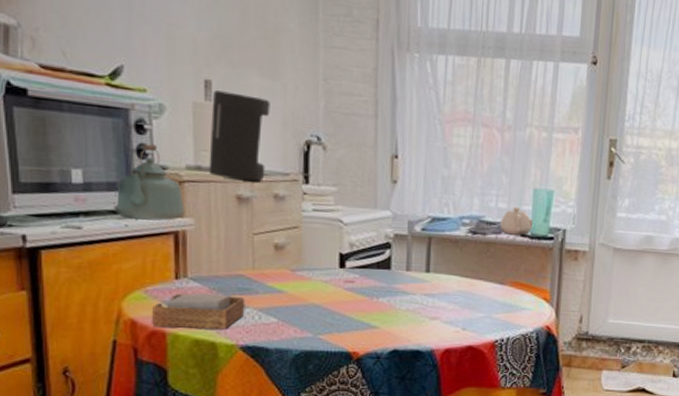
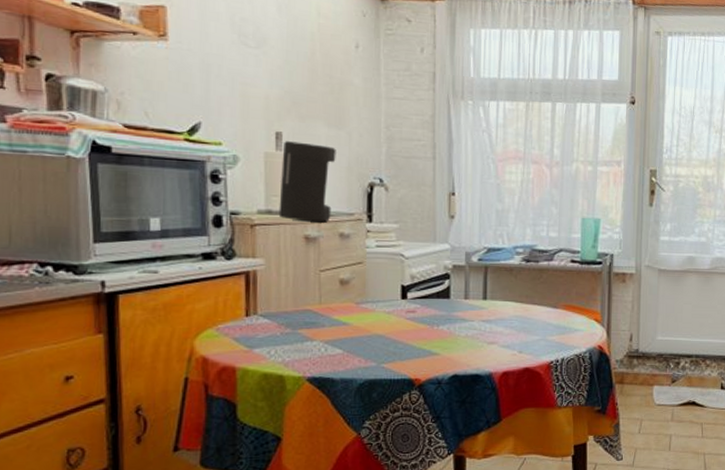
kettle: present [113,143,185,221] -> none [188,191,256,263]
napkin holder: present [152,293,245,331] -> none [223,328,312,364]
teapot: present [499,207,532,235] -> none [551,235,581,261]

